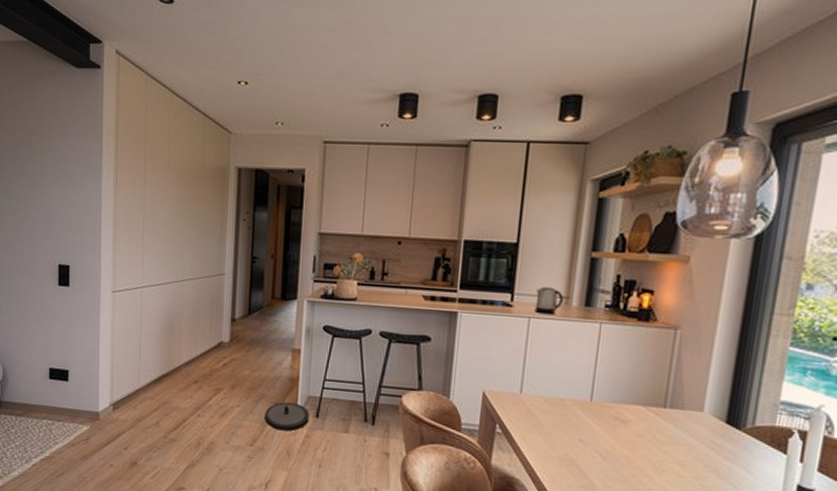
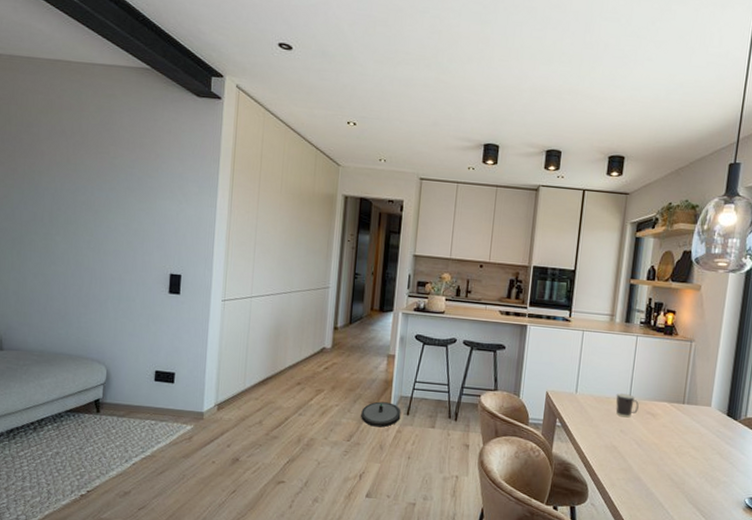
kettle: present [534,286,564,315] -> none [587,306,610,329]
mug: none [572,394,604,424] -> present [615,393,639,418]

